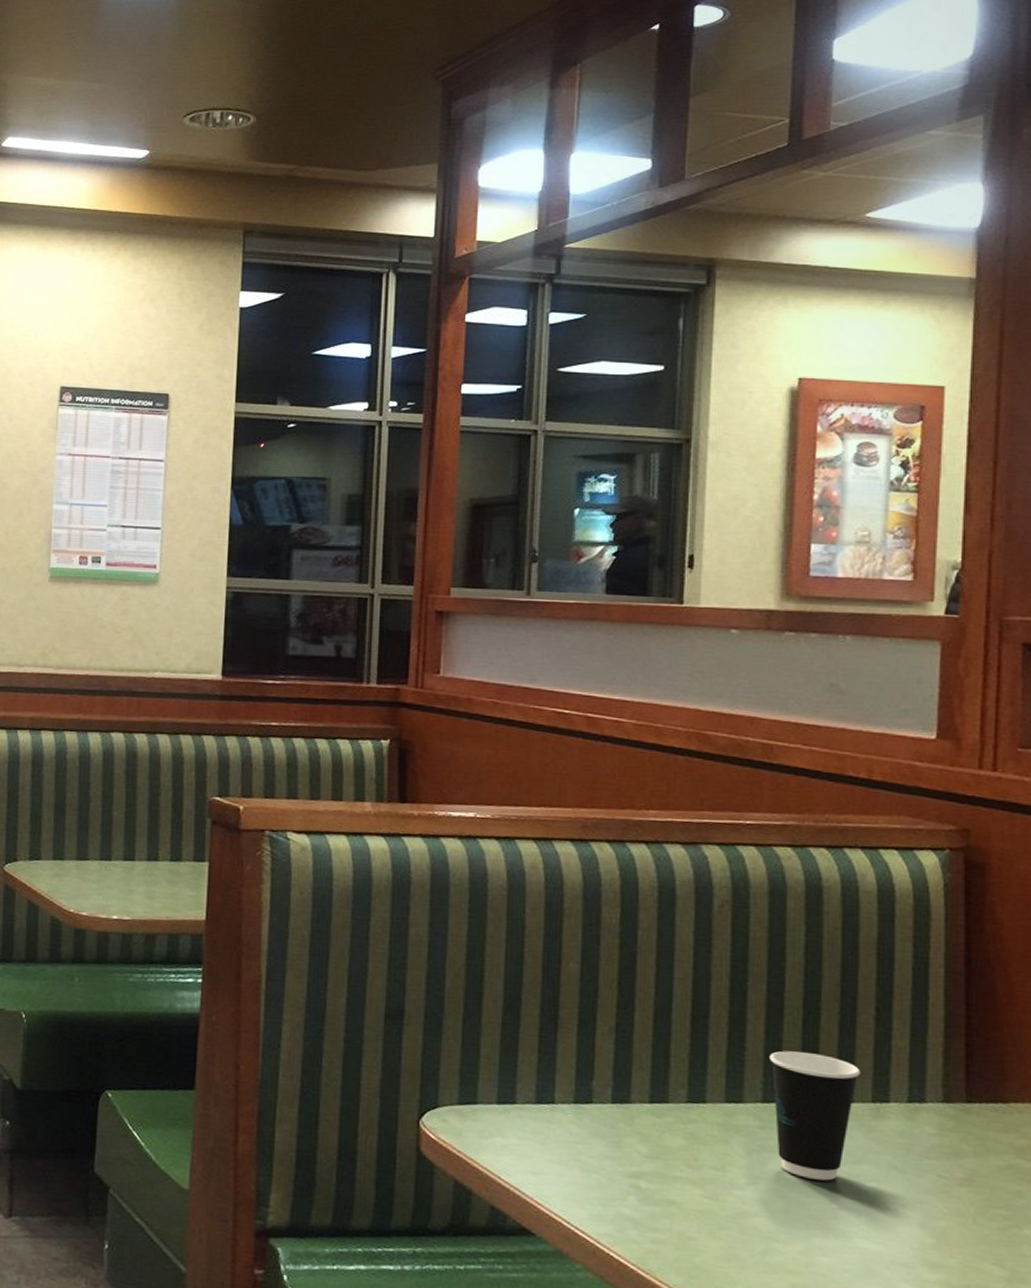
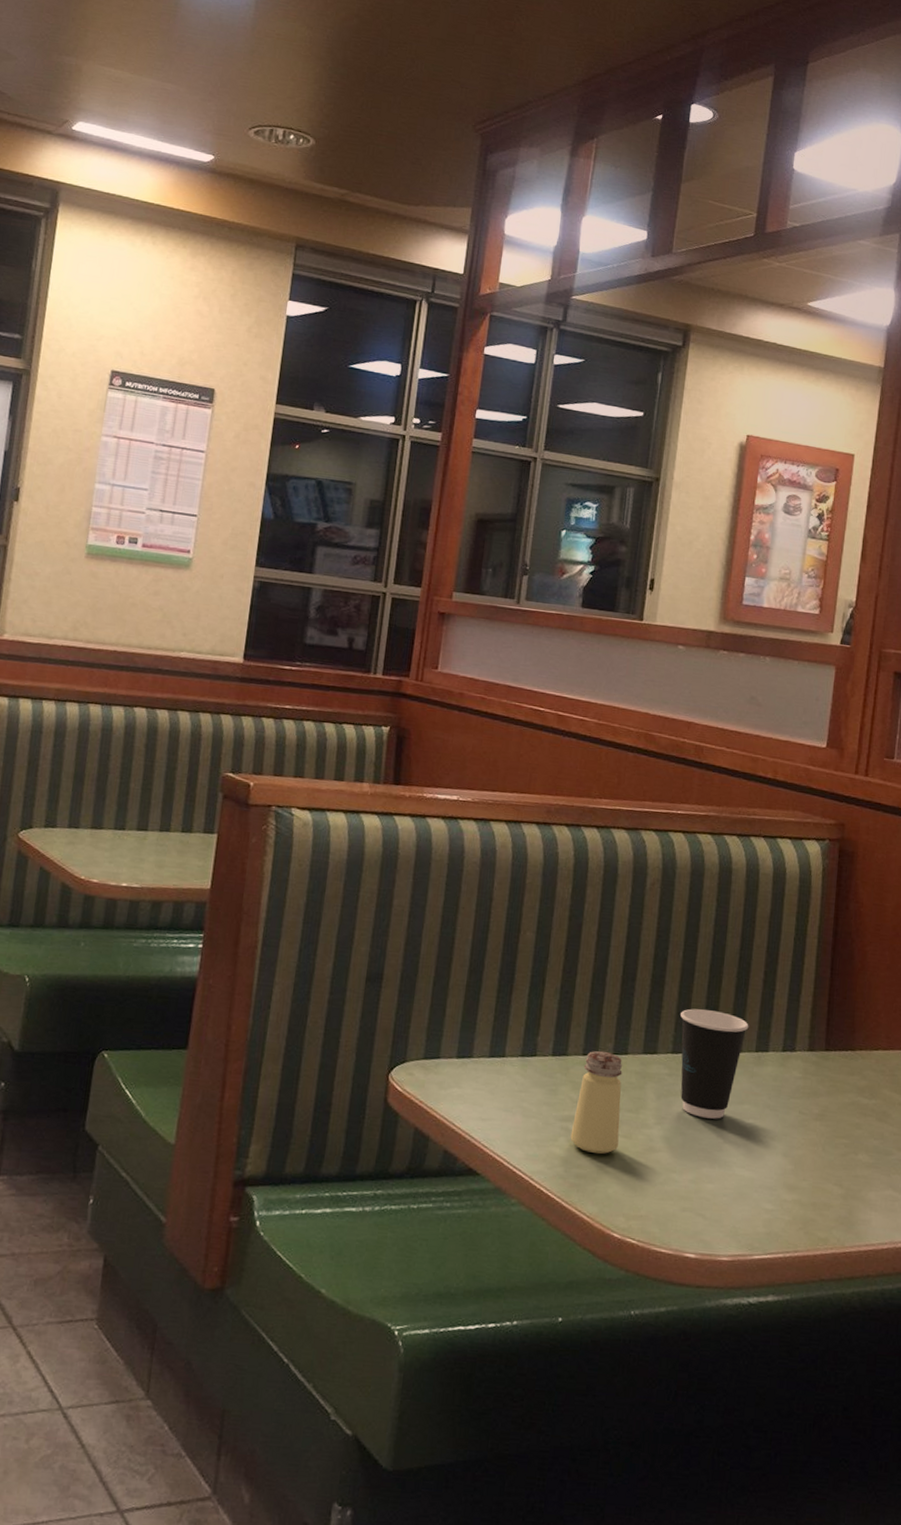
saltshaker: none [642,1098,703,1217] -> present [570,1050,623,1154]

